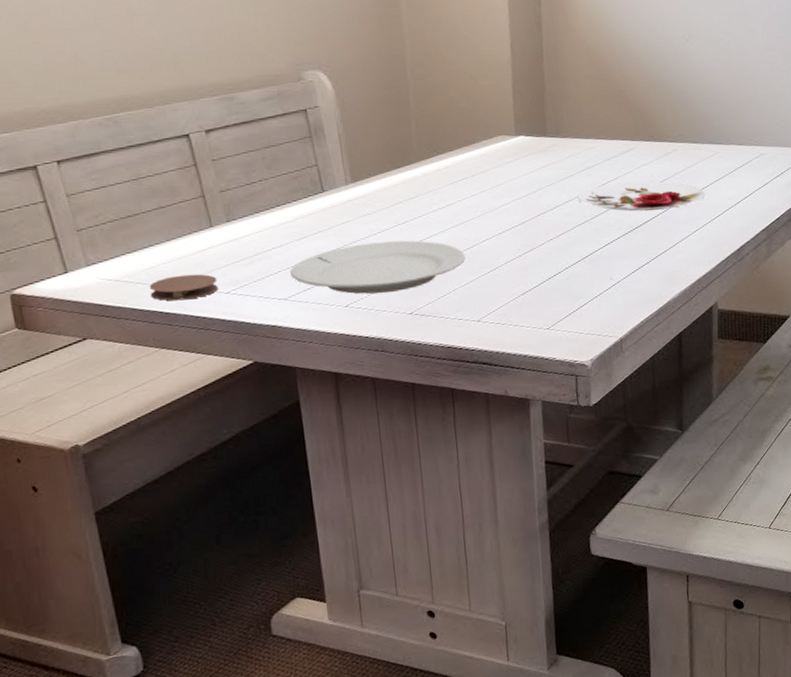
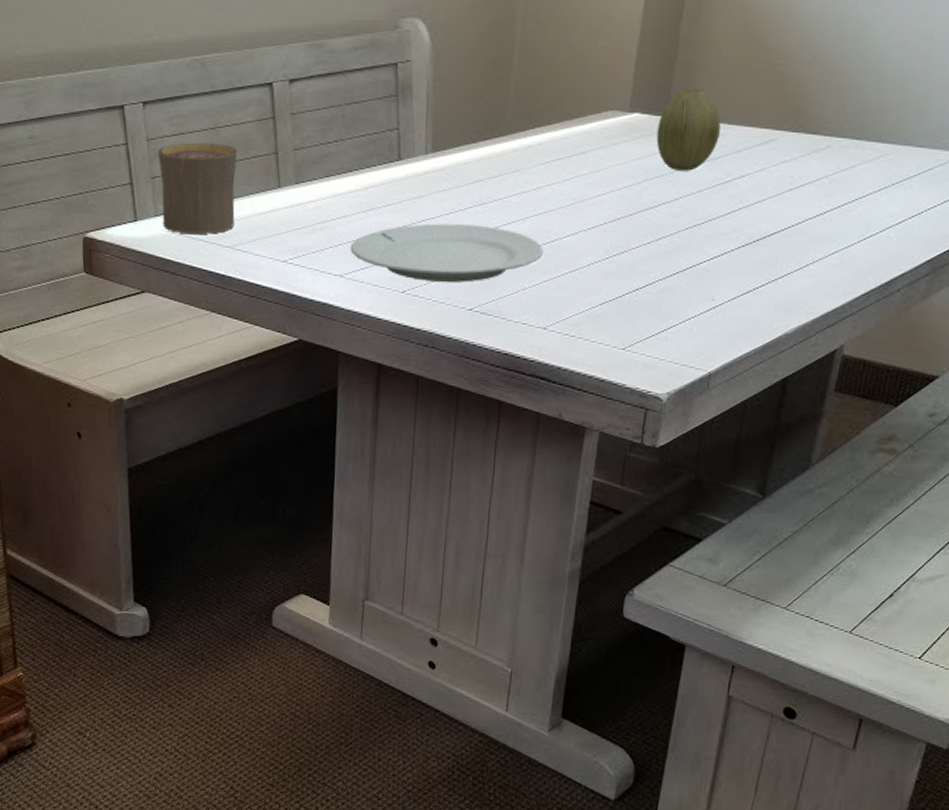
cup: none [80,192,172,280] -> present [158,142,238,235]
coaster: present [149,274,218,301] -> none [210,236,277,264]
fruit: none [540,112,591,180] -> present [656,87,721,171]
plate: present [577,181,706,211] -> none [690,182,859,221]

